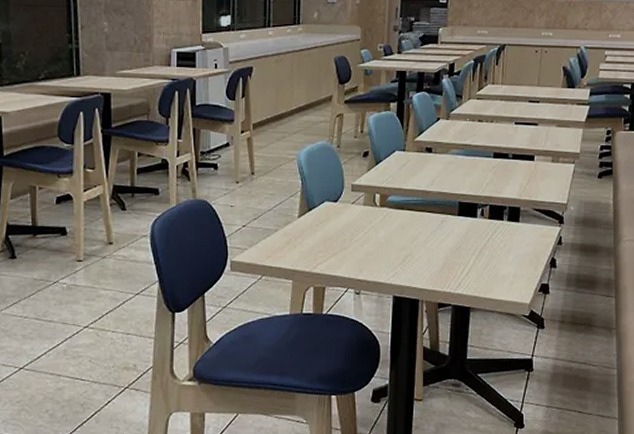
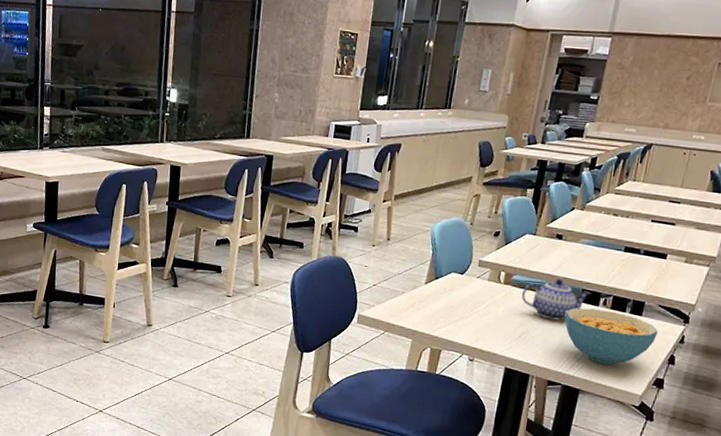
teapot: none [400,193,468,238] -> present [521,278,591,321]
cereal bowl: none [445,221,537,277] -> present [565,308,659,365]

